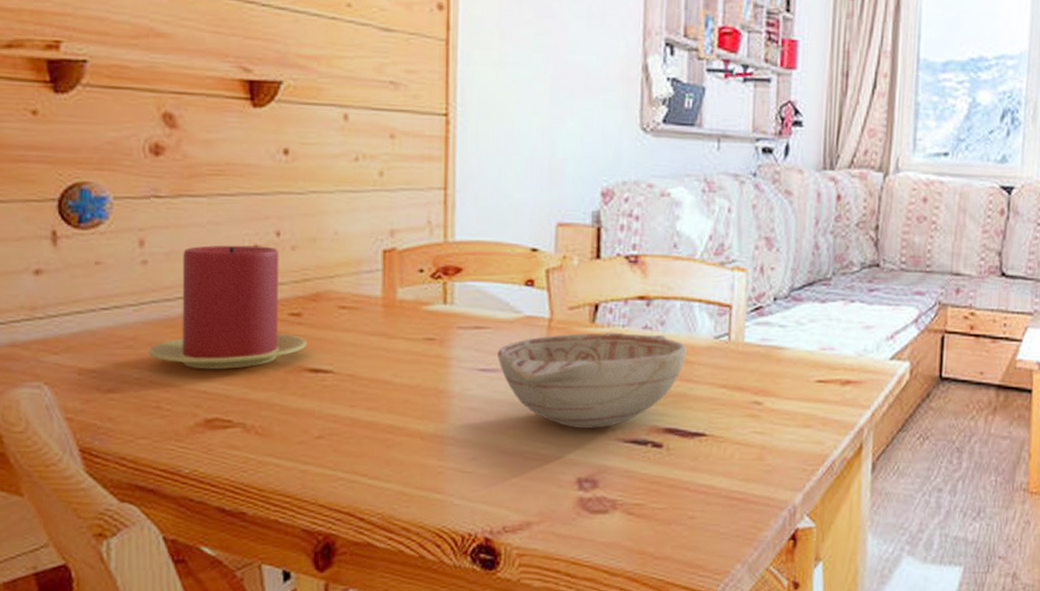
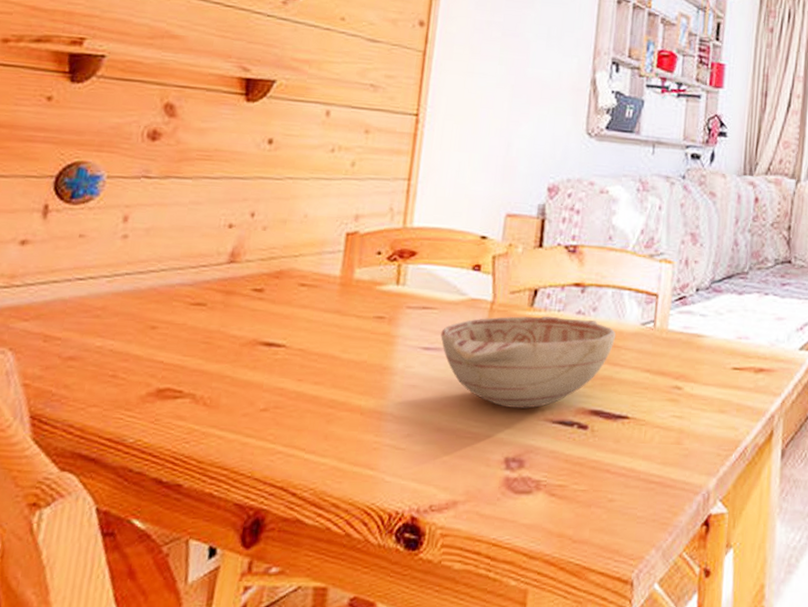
candle: present [149,245,308,370] -> none [114,223,266,341]

